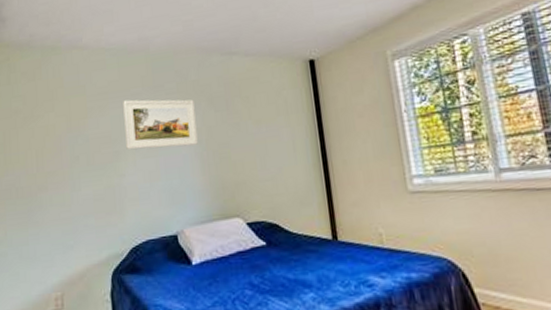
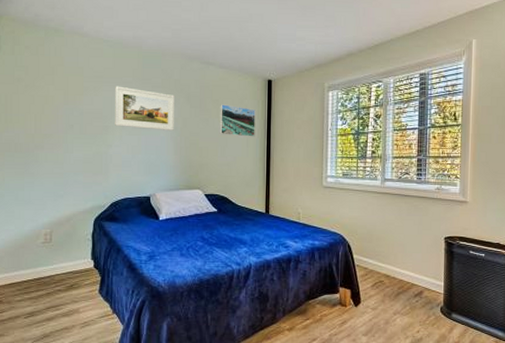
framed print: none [252,100,303,141] -> present [219,104,256,137]

